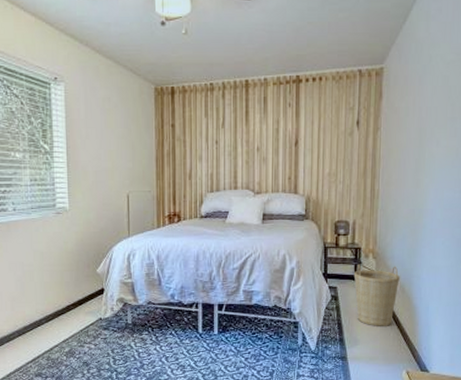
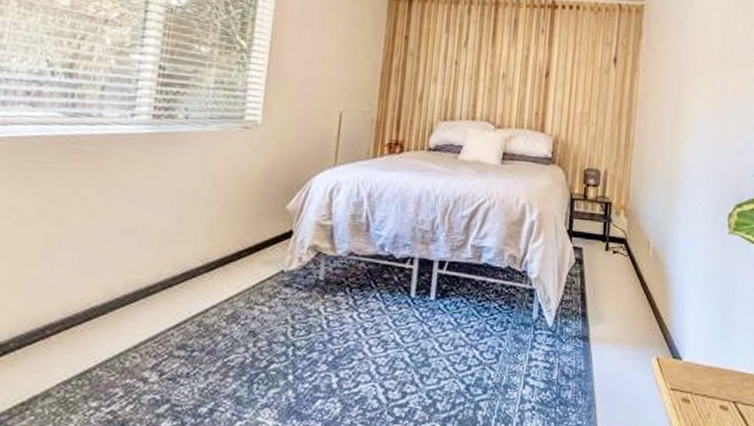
basket: present [353,264,400,326] -> none [602,221,653,300]

